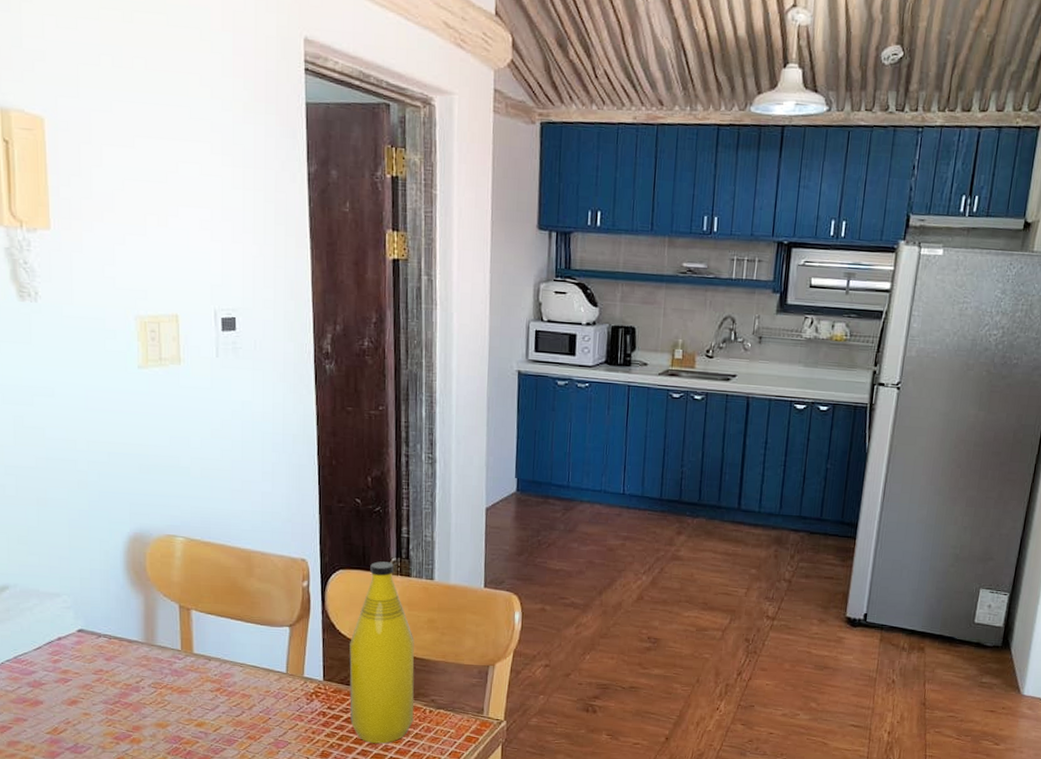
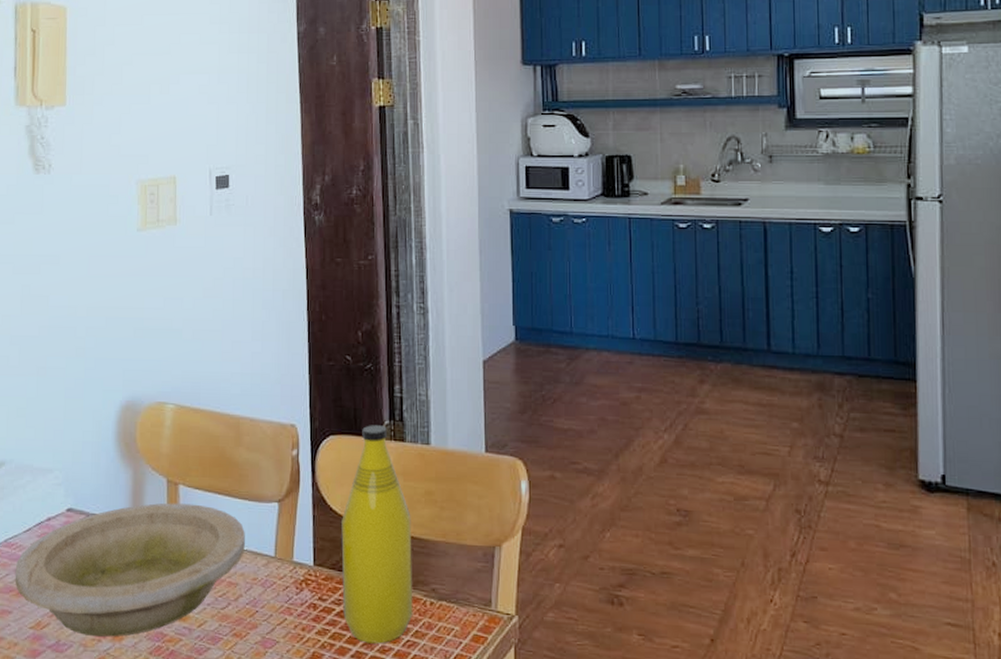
bowl: none [27,625,258,740] -> present [15,503,245,637]

